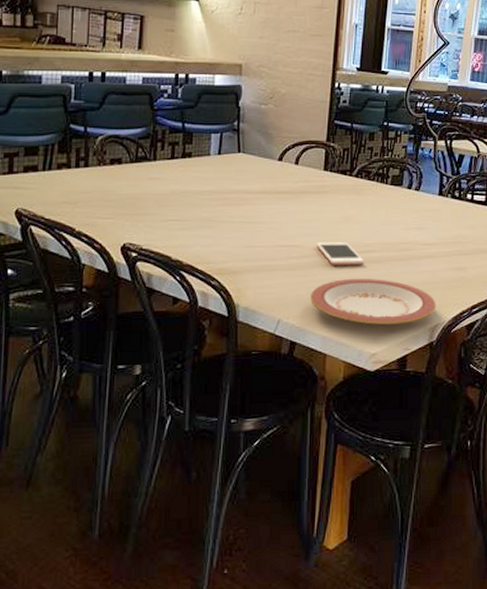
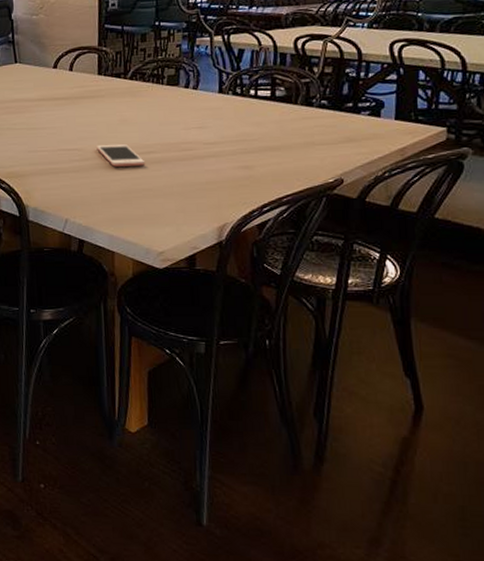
plate: present [310,278,436,325] -> none [94,178,224,224]

